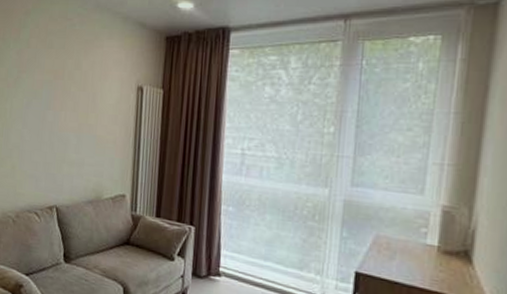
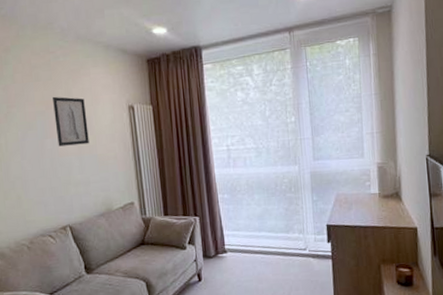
wall art: none [59,66,93,122] -> present [53,96,89,147]

